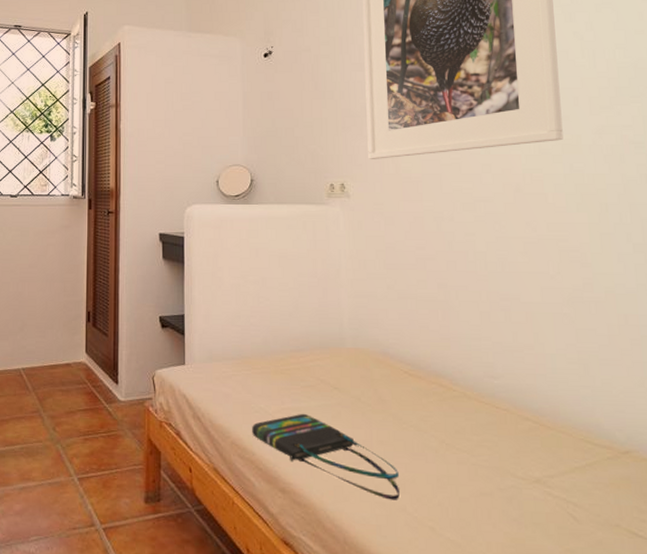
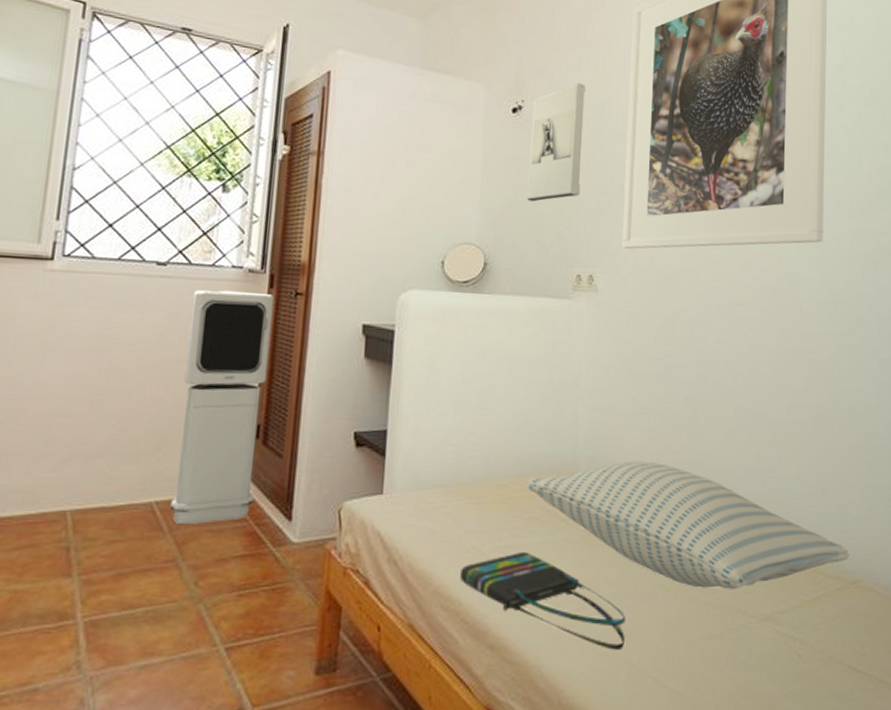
air purifier: none [32,213,93,386] -> present [170,289,275,525]
wall sculpture: none [280,27,327,127] -> present [527,83,585,202]
pillow: none [302,339,620,454] -> present [528,461,850,590]

